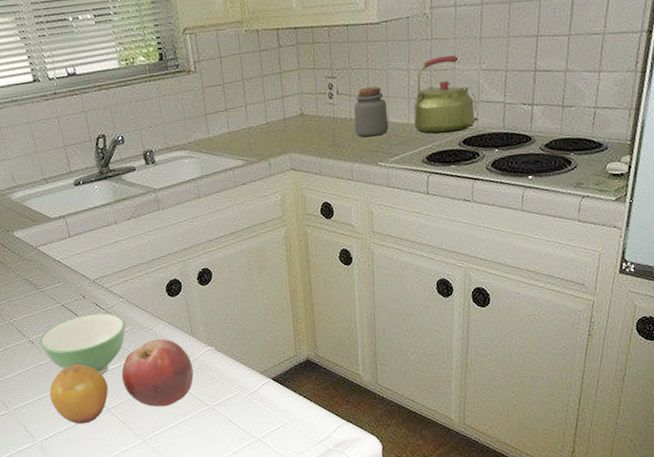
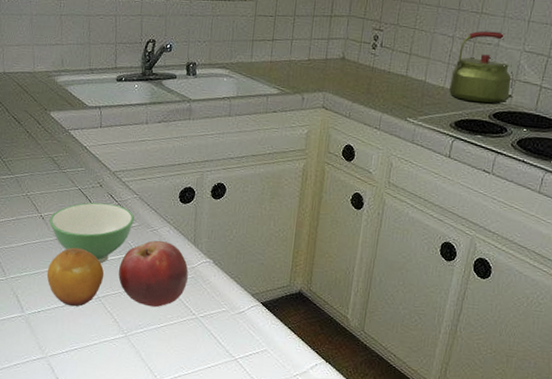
jar: present [353,86,389,138] -> none [390,45,427,93]

